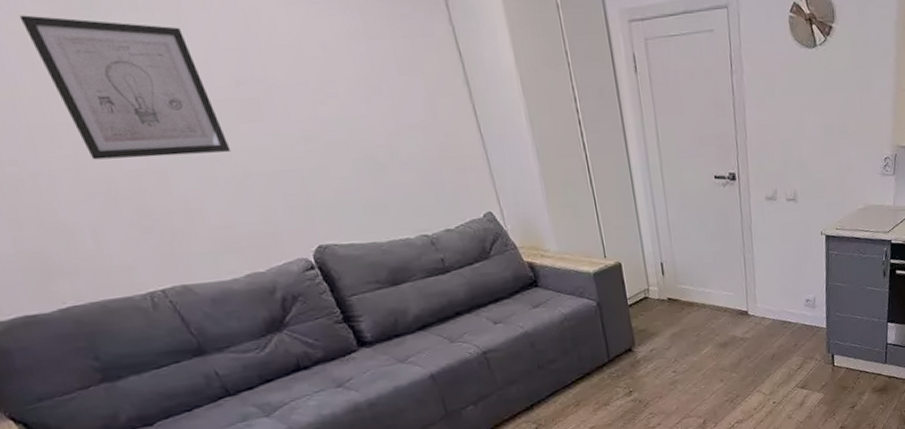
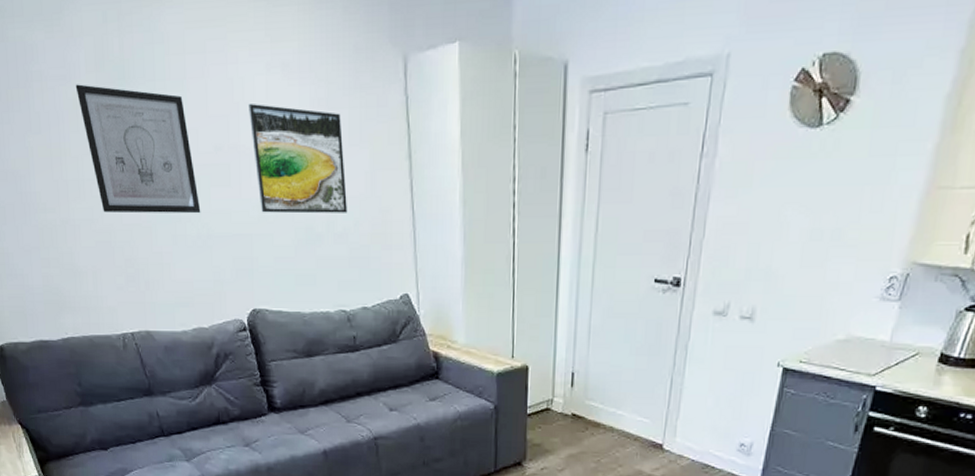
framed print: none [270,35,410,146] -> present [249,104,347,214]

